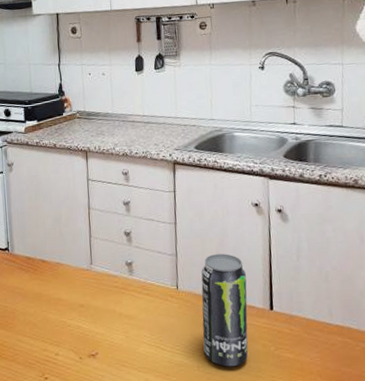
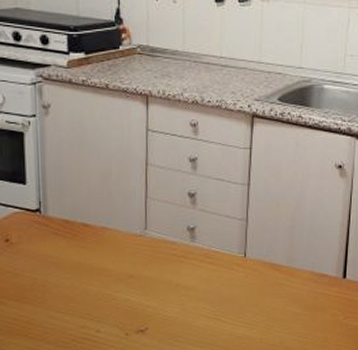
beverage can: present [201,254,249,367] -> none [269,219,322,338]

